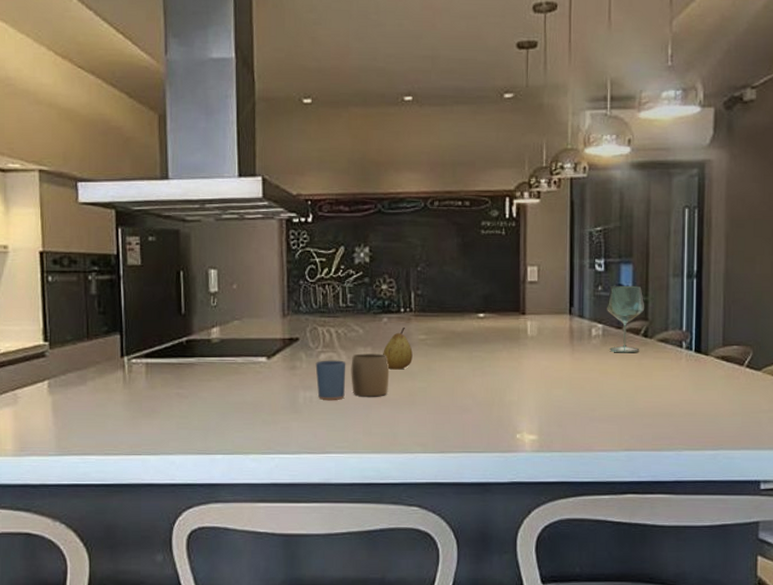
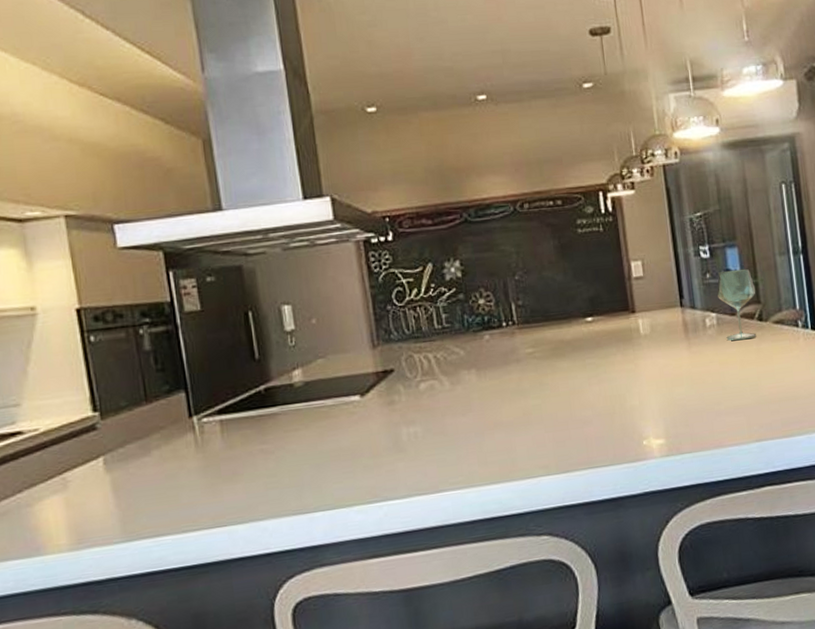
mug: present [315,360,346,400] -> none [416,387,453,434]
mug: present [351,353,390,397] -> none [455,374,500,424]
fruit: present [383,328,413,370] -> none [489,343,522,390]

